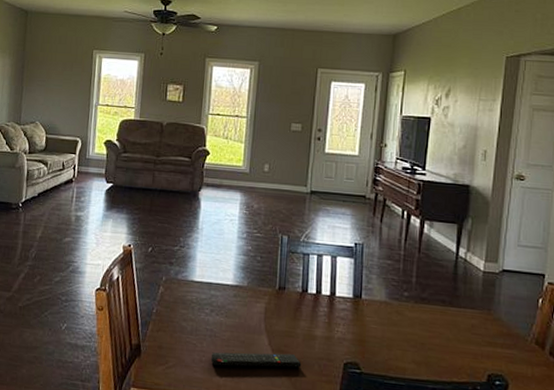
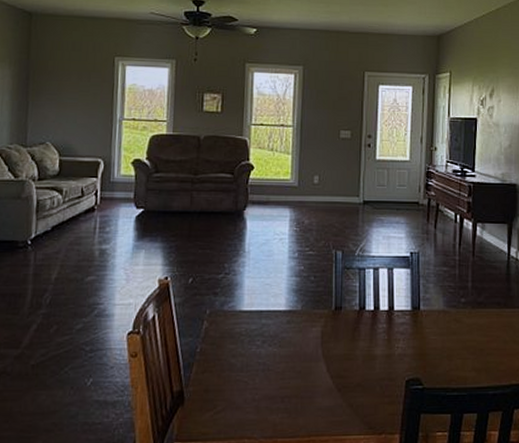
remote control: present [210,352,302,368] -> none [264,379,363,402]

